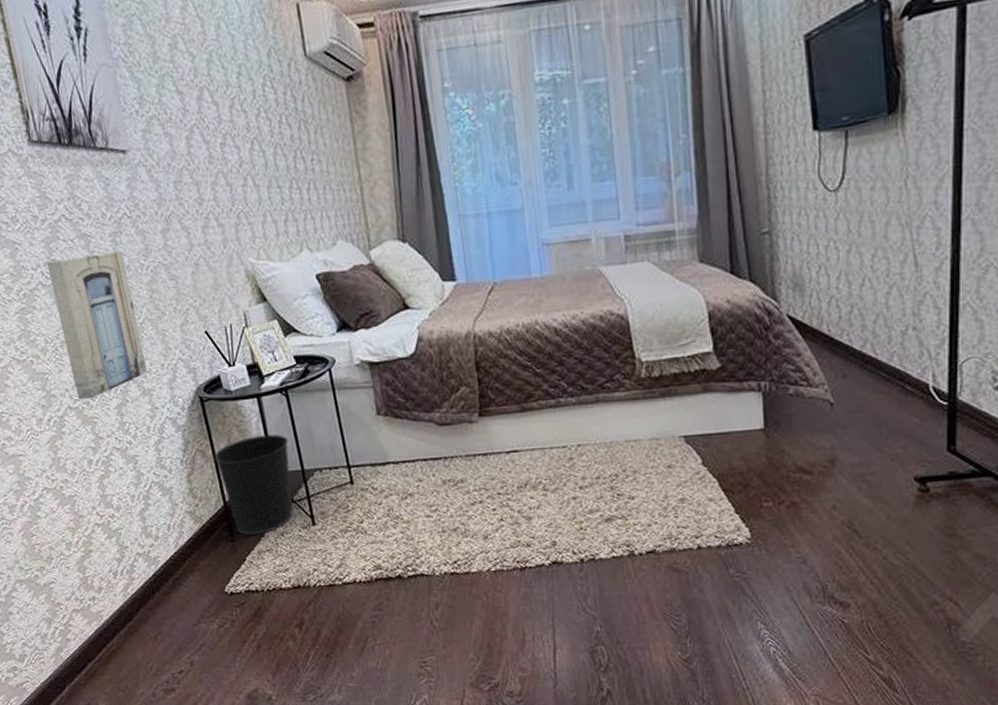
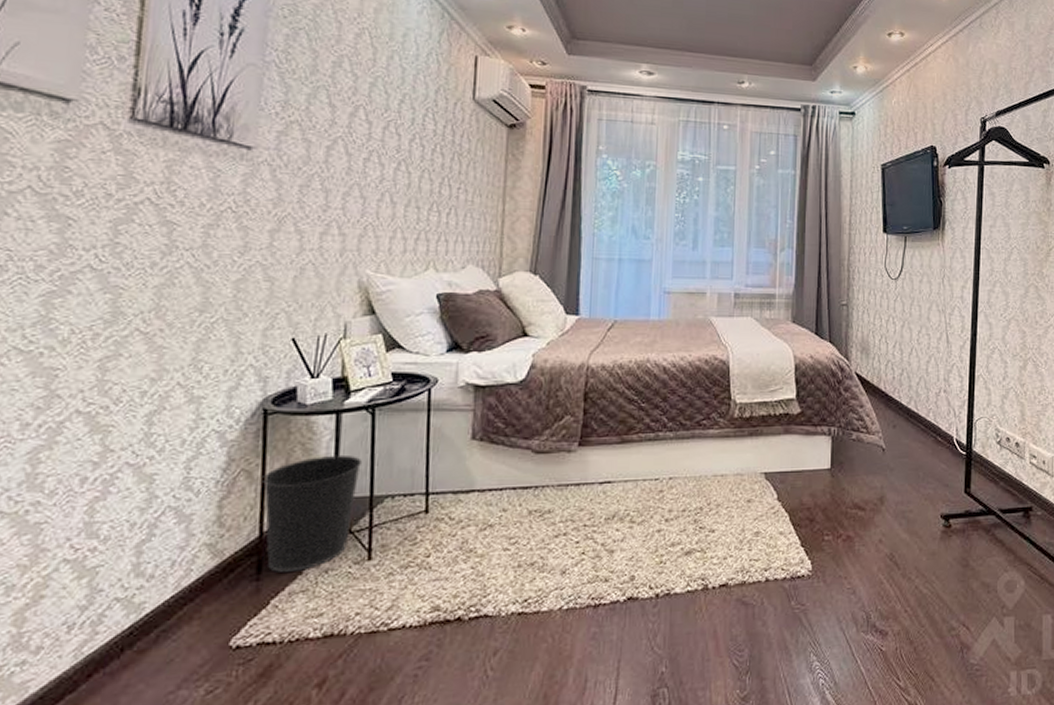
wall art: present [47,252,148,400] -> none [94,244,213,403]

